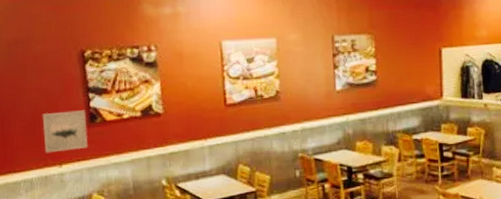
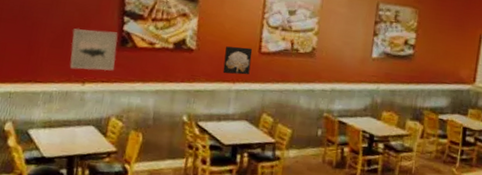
wall art: none [191,102,219,132] -> present [222,46,253,75]

